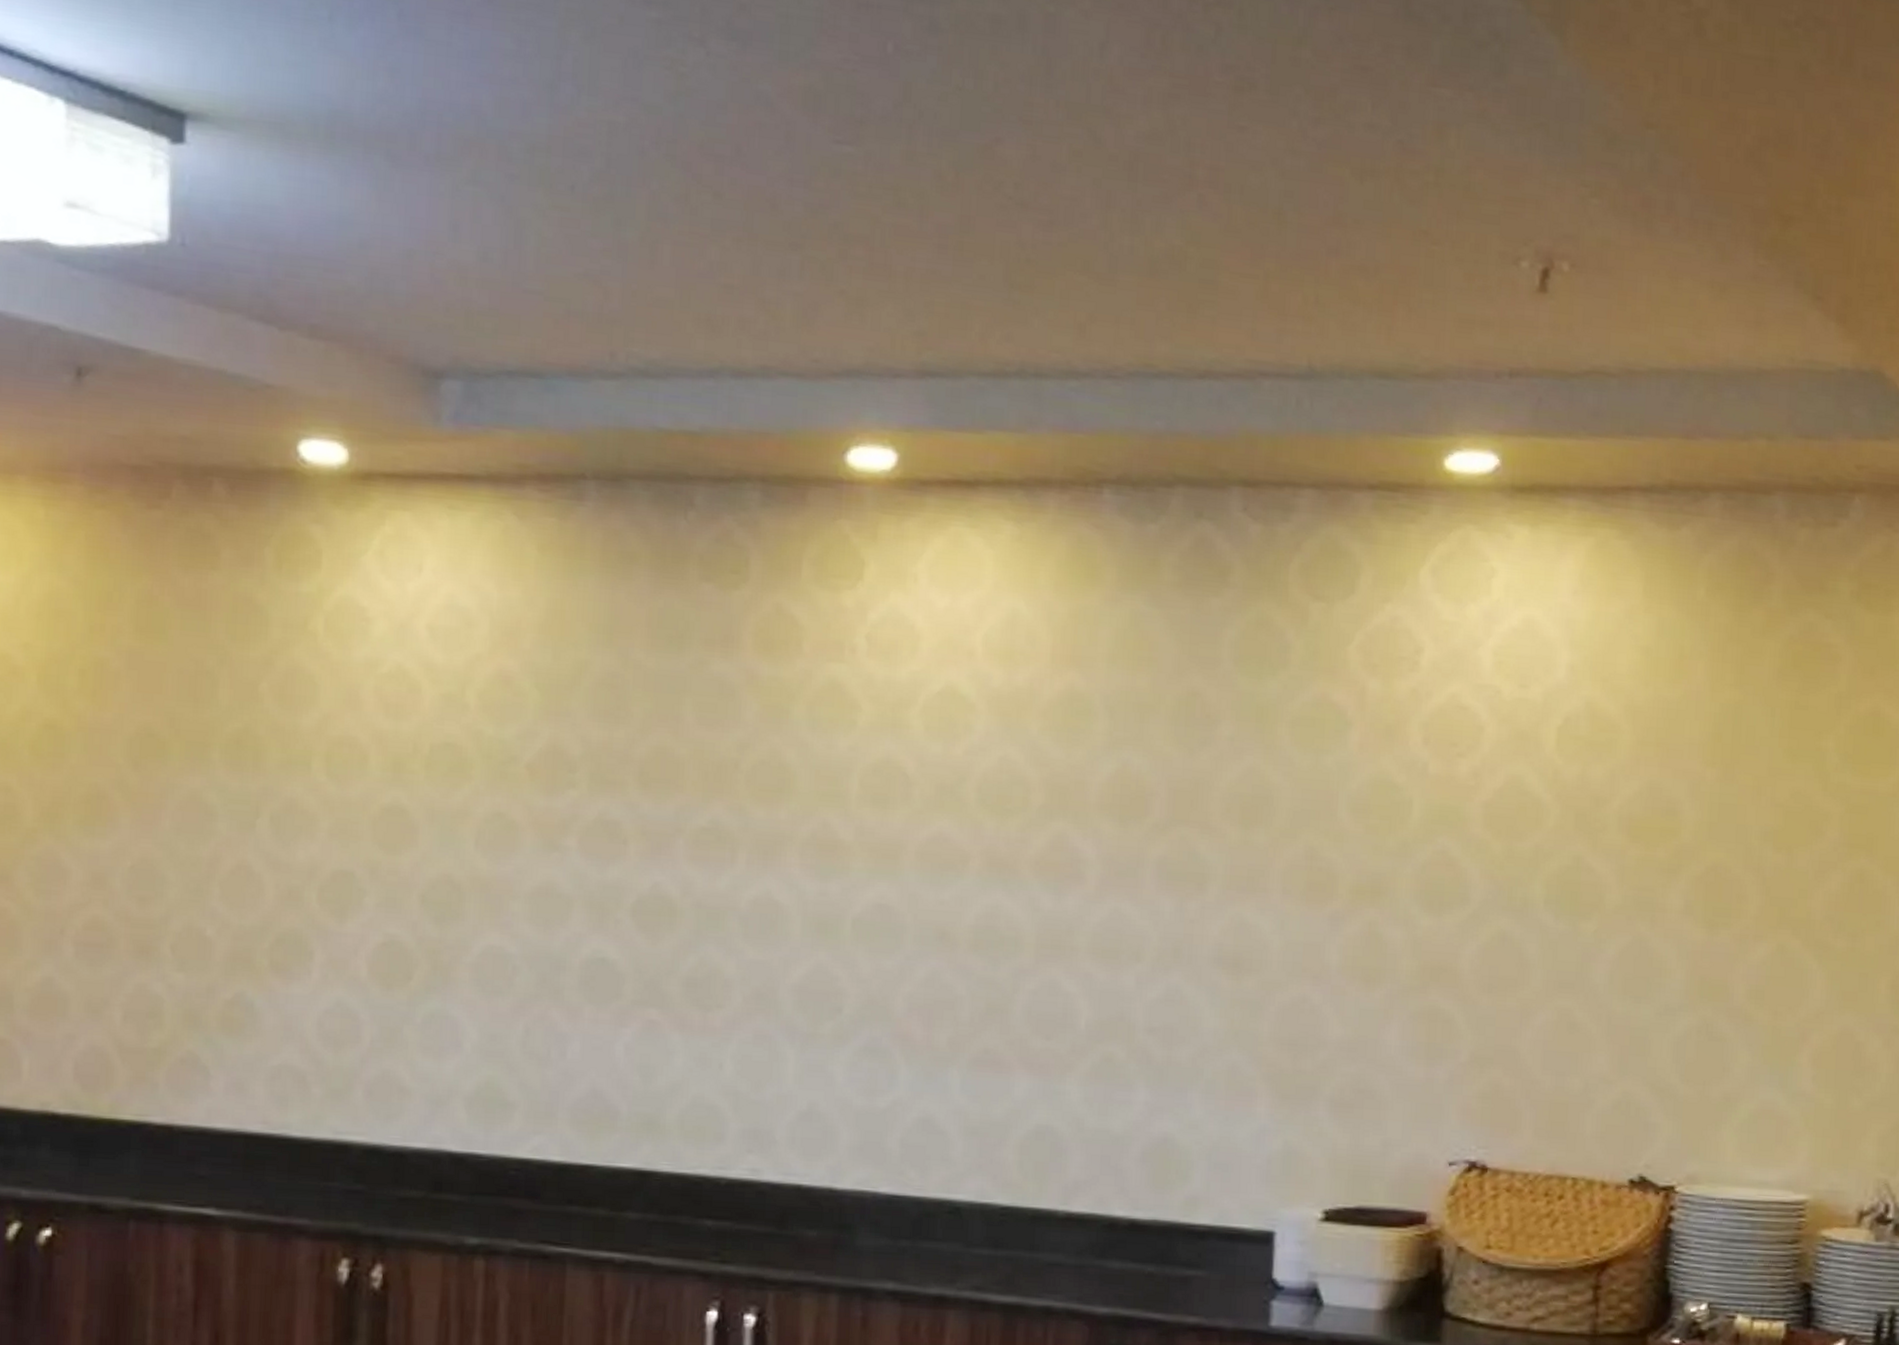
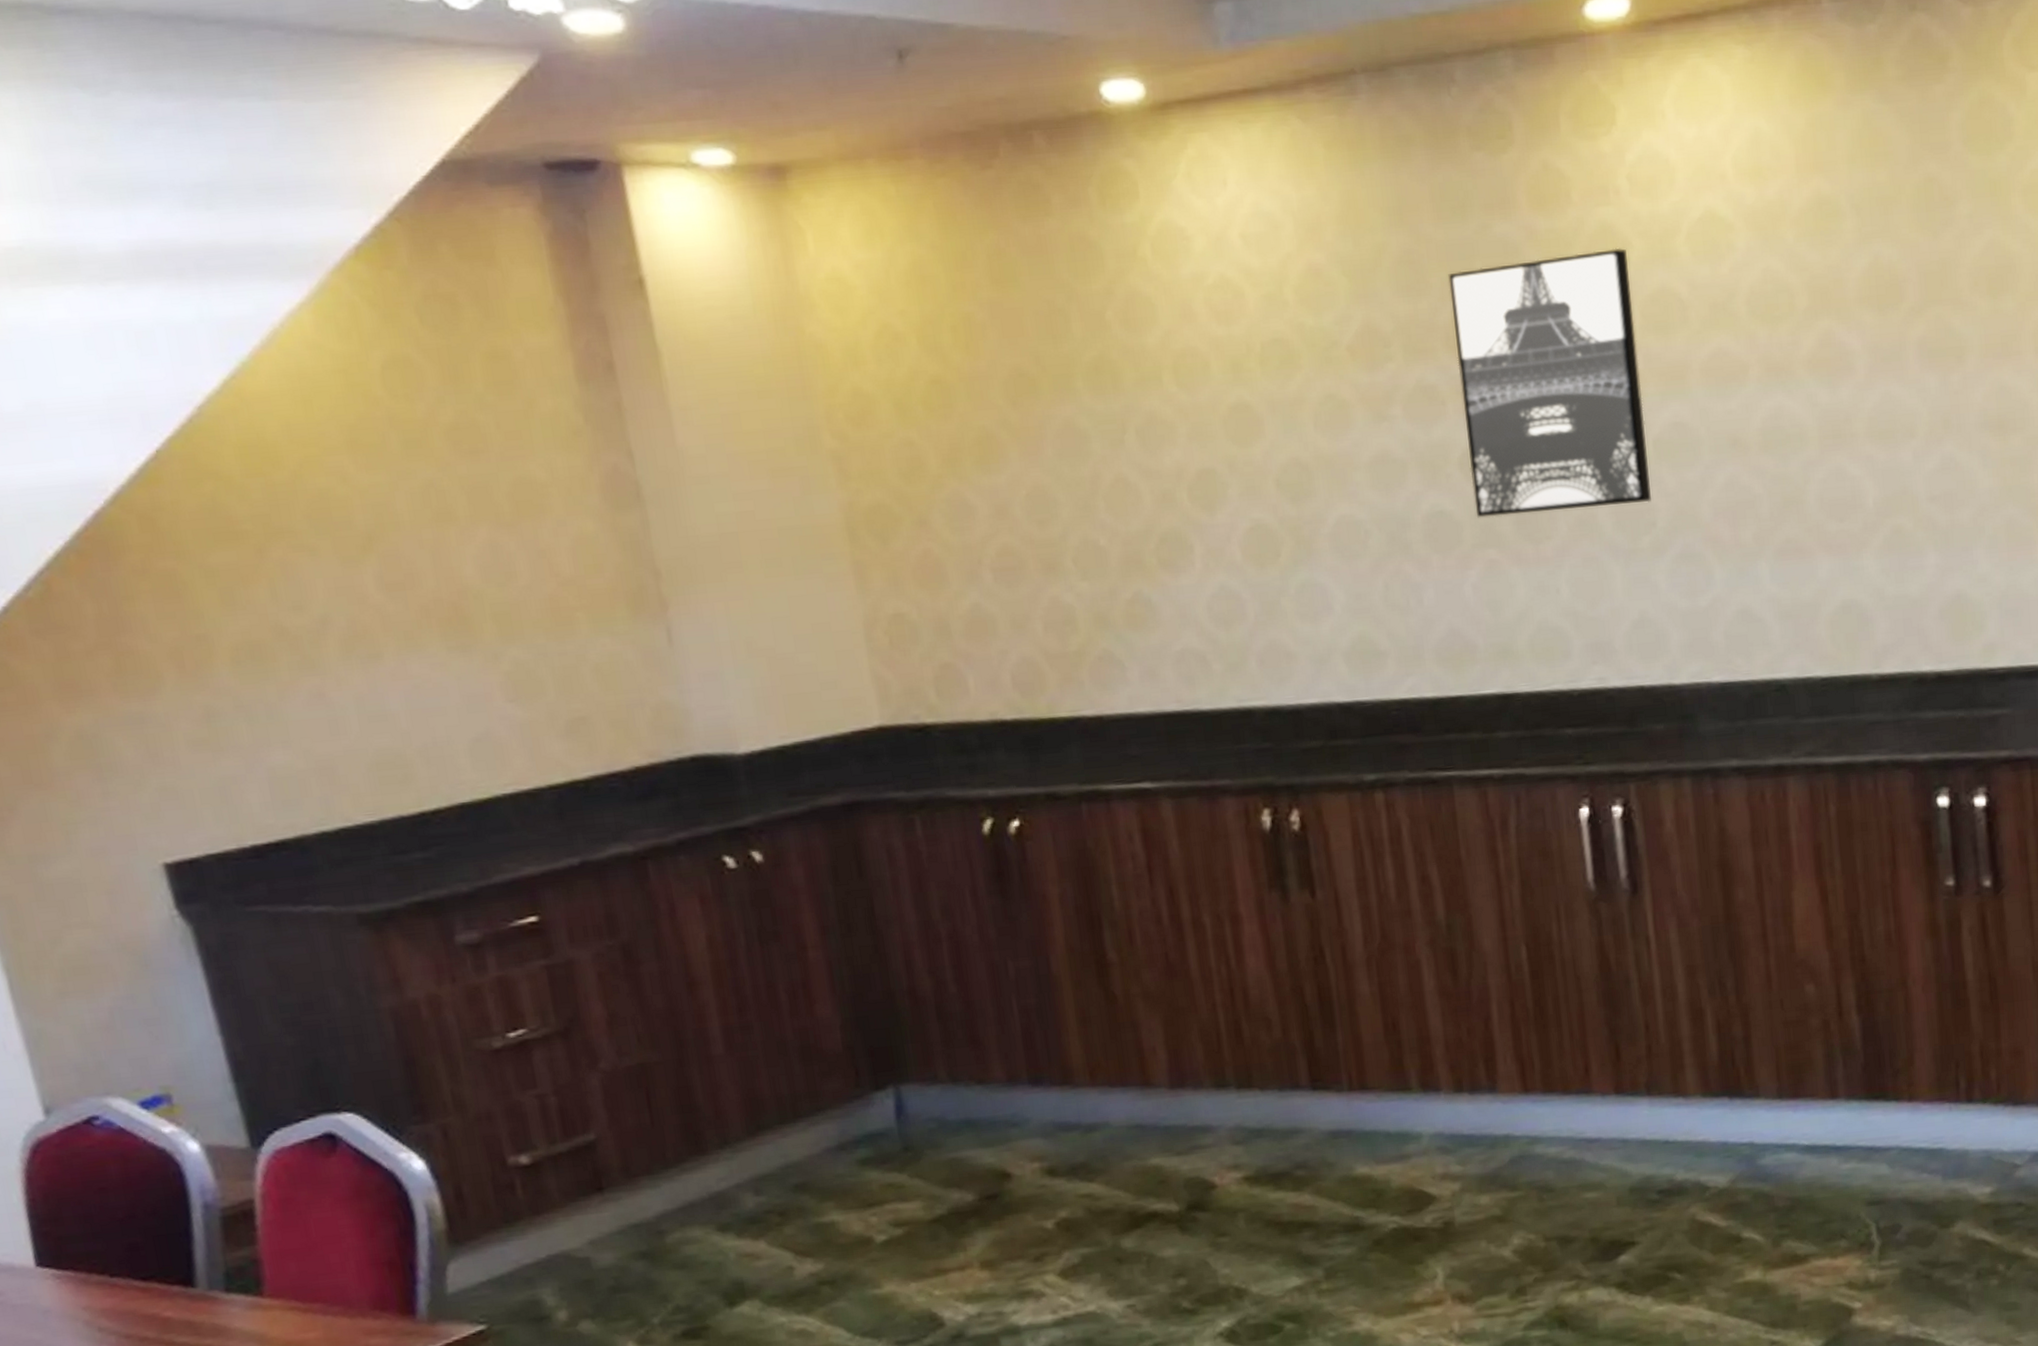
wall art: none [642,704,854,986] -> present [1448,247,1651,518]

